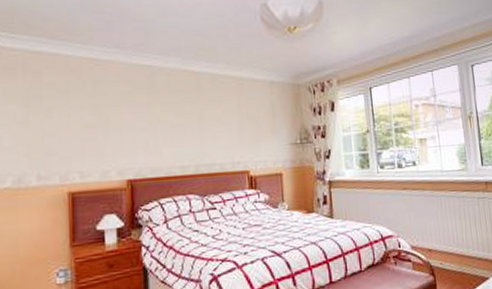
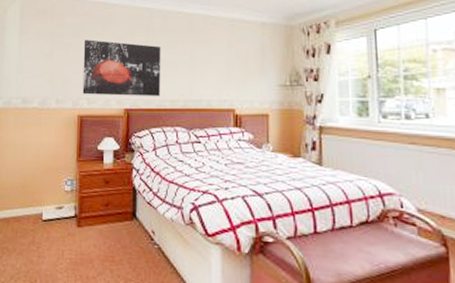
wall art: none [70,102,169,168] -> present [82,39,161,97]

